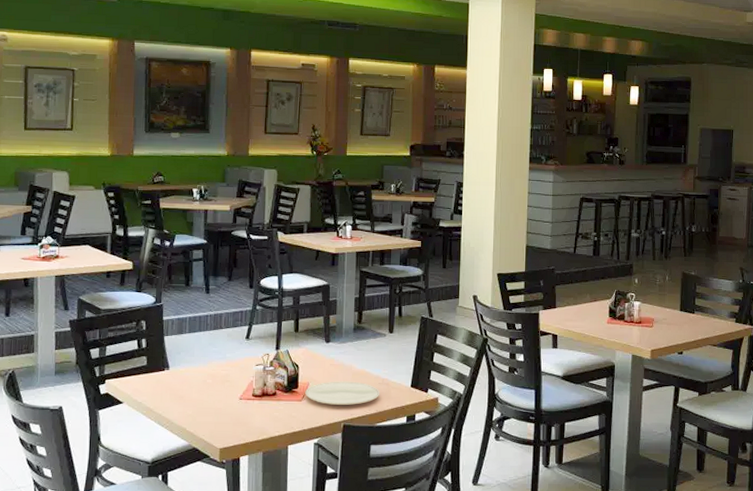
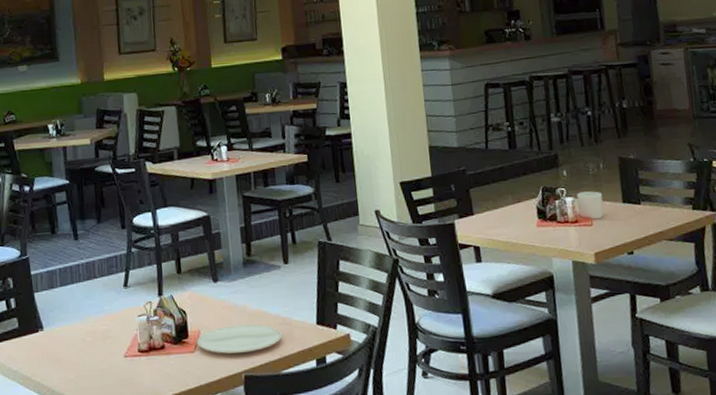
mug: none [643,298,665,322] -> present [577,191,604,220]

